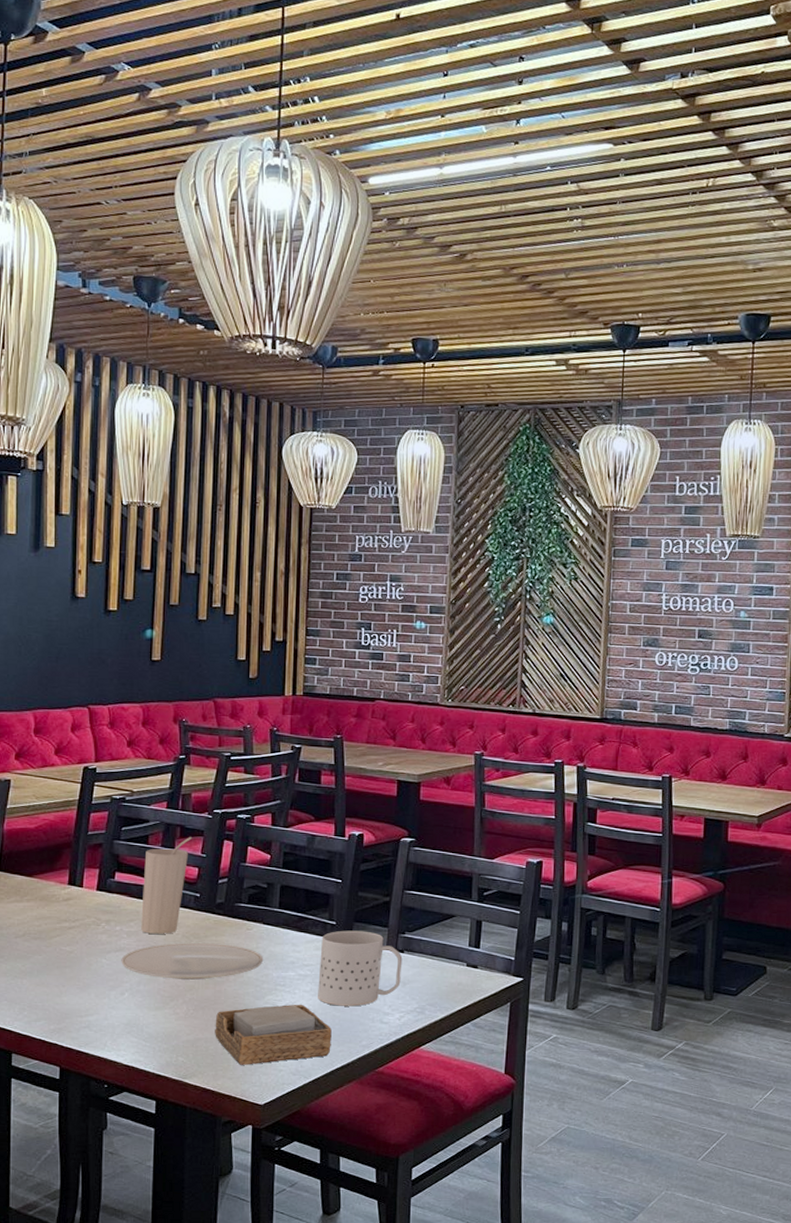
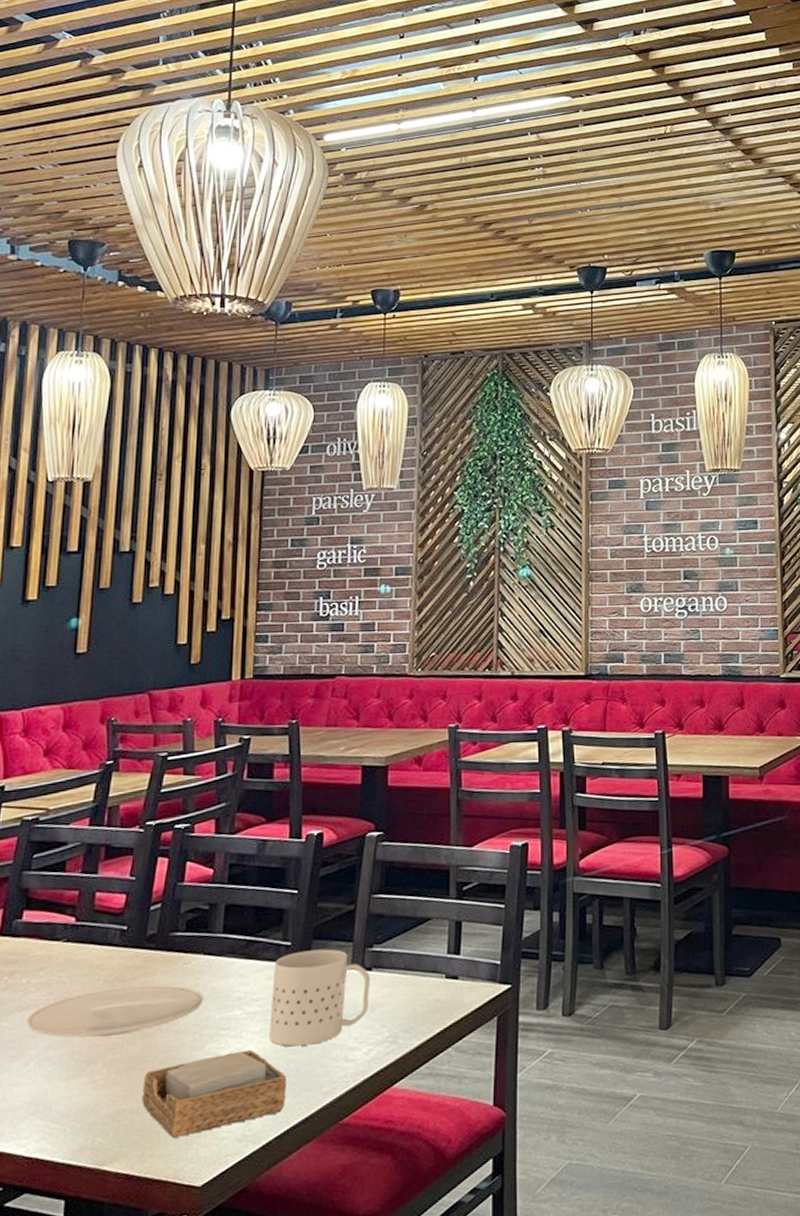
cup: present [141,836,192,934] -> none [53,856,119,983]

